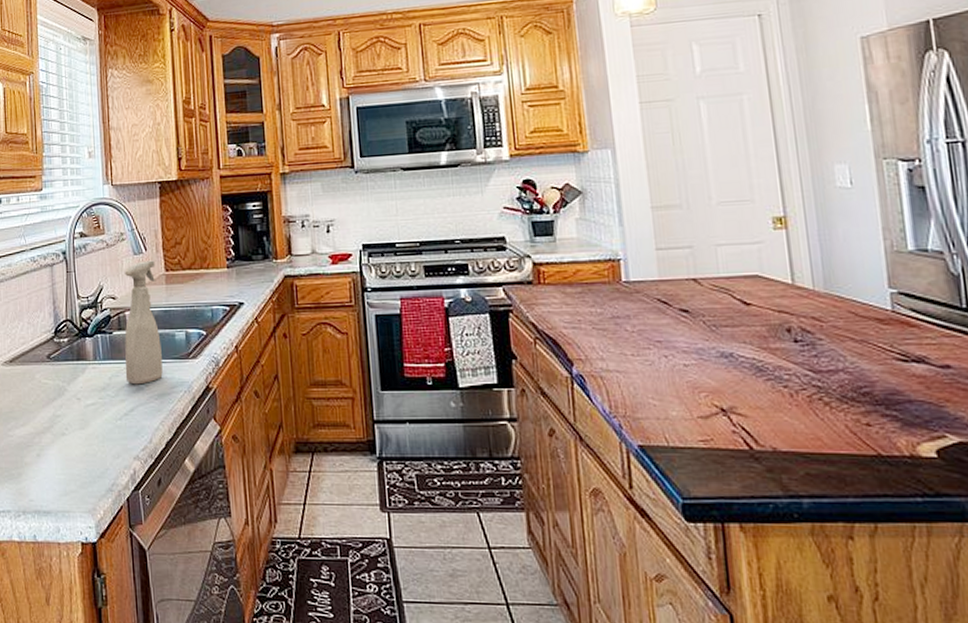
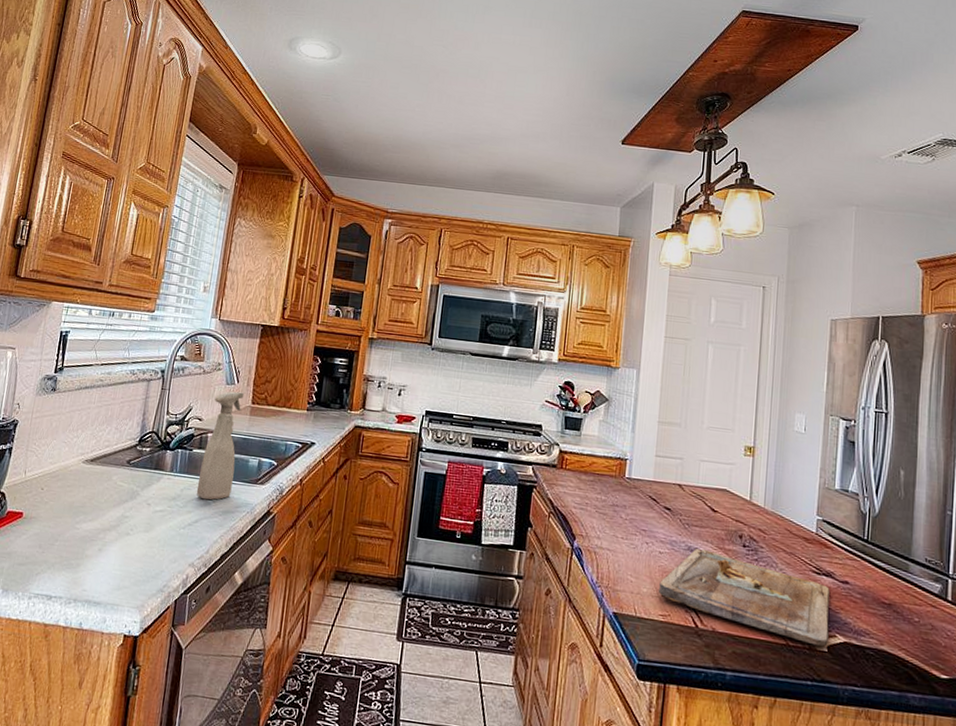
cutting board: none [691,352,936,452] -> present [657,548,830,647]

